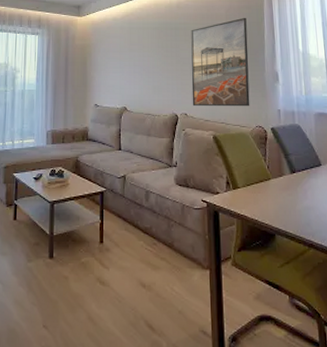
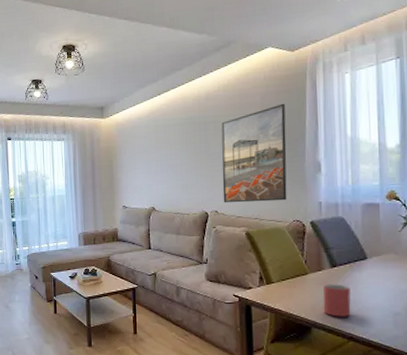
mug: none [284,190,310,224] -> present [322,284,351,317]

